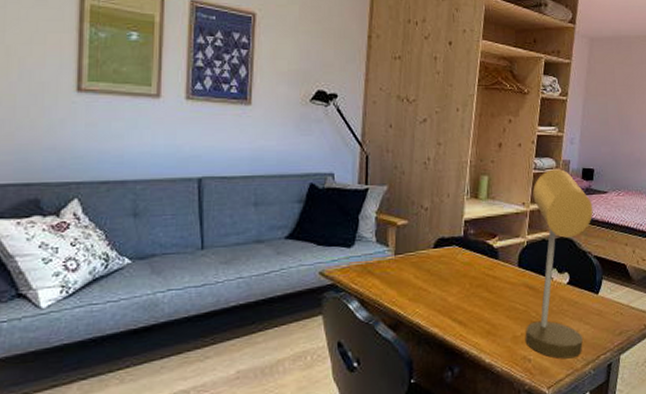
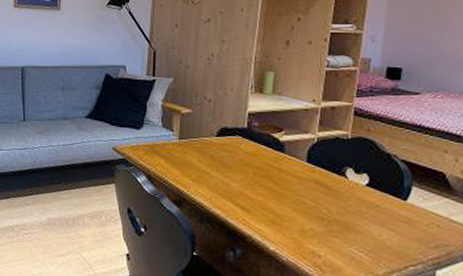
desk lamp: present [525,169,593,359] -> none [314,67,401,263]

